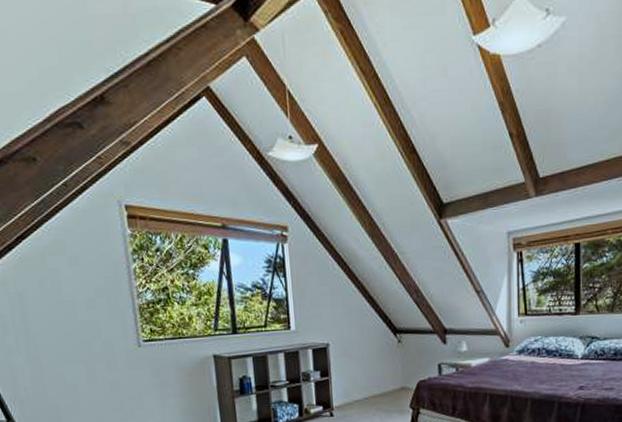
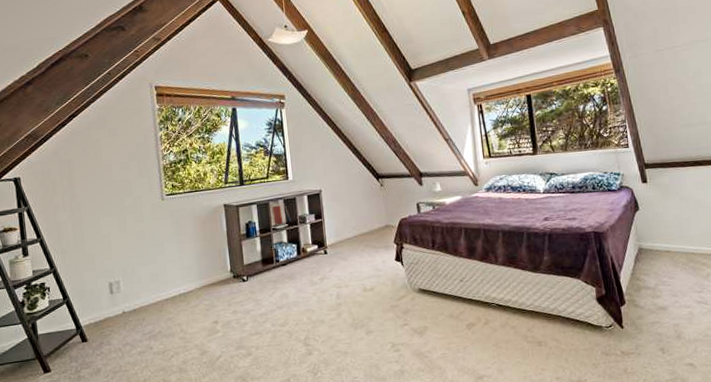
books: none [270,355,293,382] -> present [272,202,291,225]

